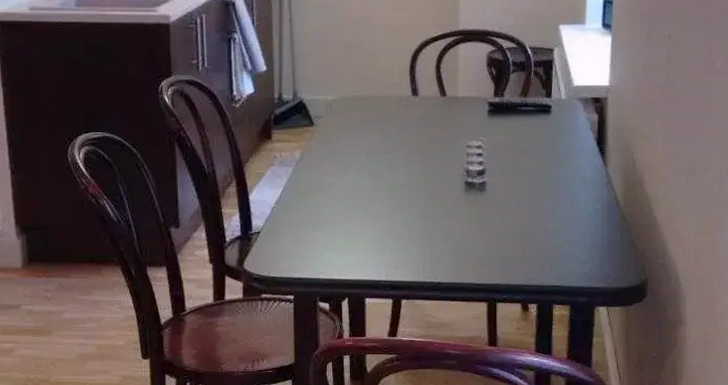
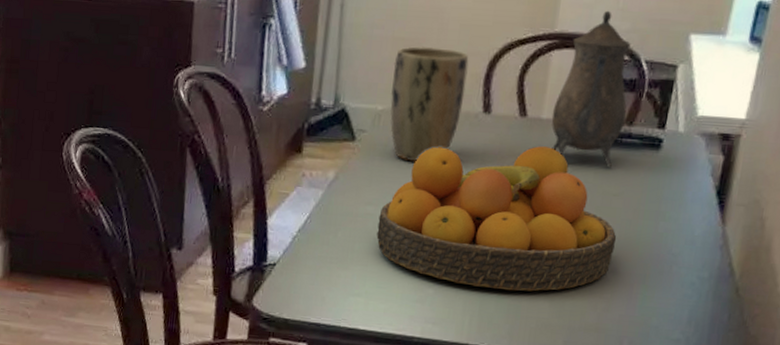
plant pot: none [337,47,396,139] -> present [389,46,469,162]
fruit bowl: none [340,118,528,235] -> present [376,146,617,292]
teapot: none [465,11,522,130] -> present [551,10,631,168]

